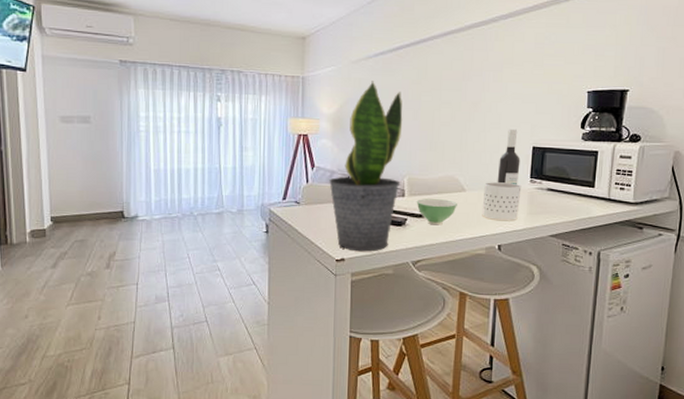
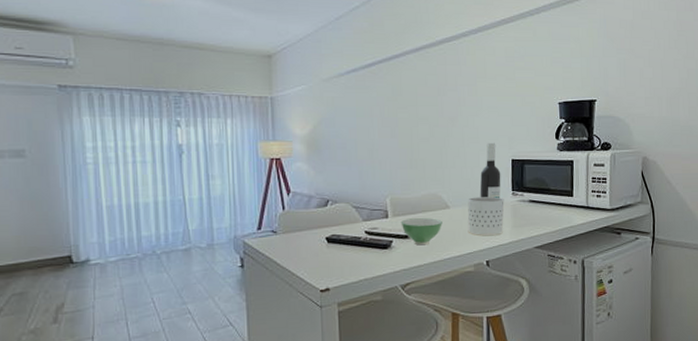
potted plant: present [329,81,403,252] -> none [307,99,383,280]

